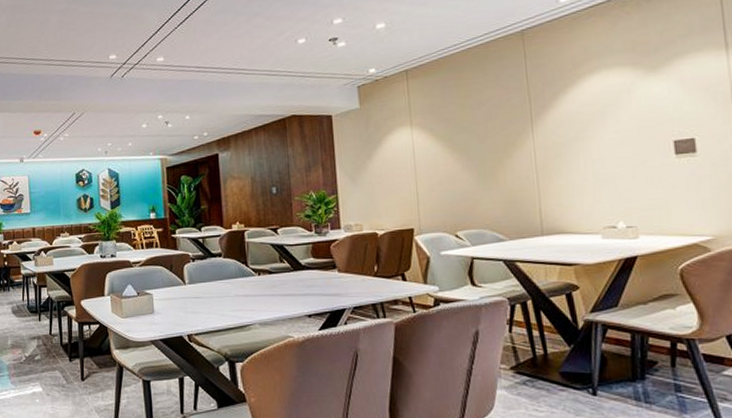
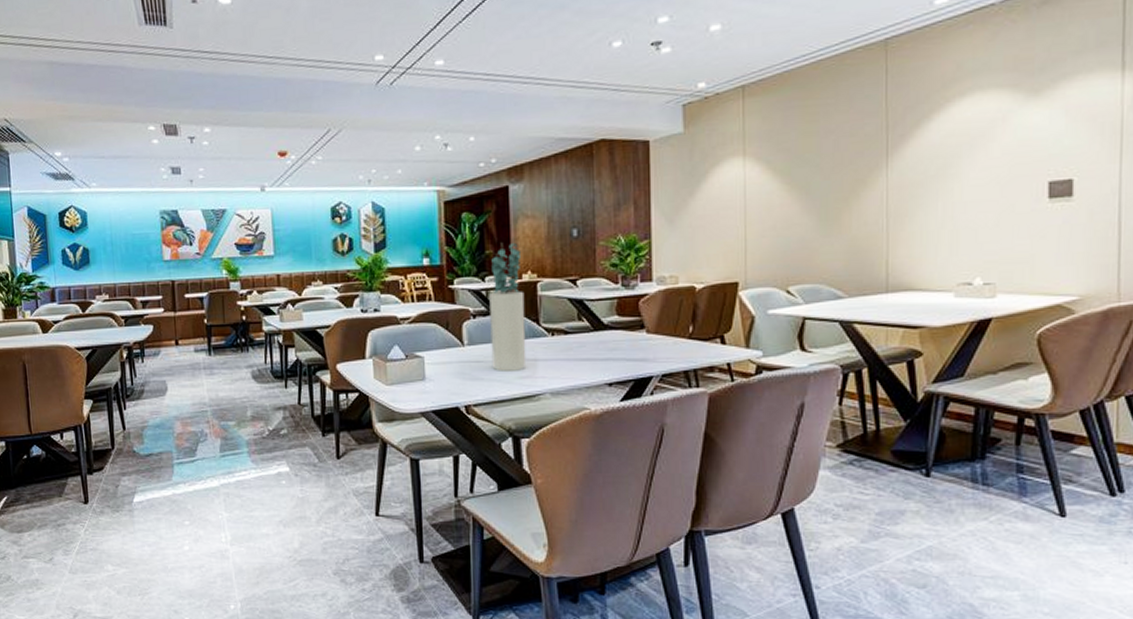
vase: none [205,195,238,306] -> present [489,237,527,371]

